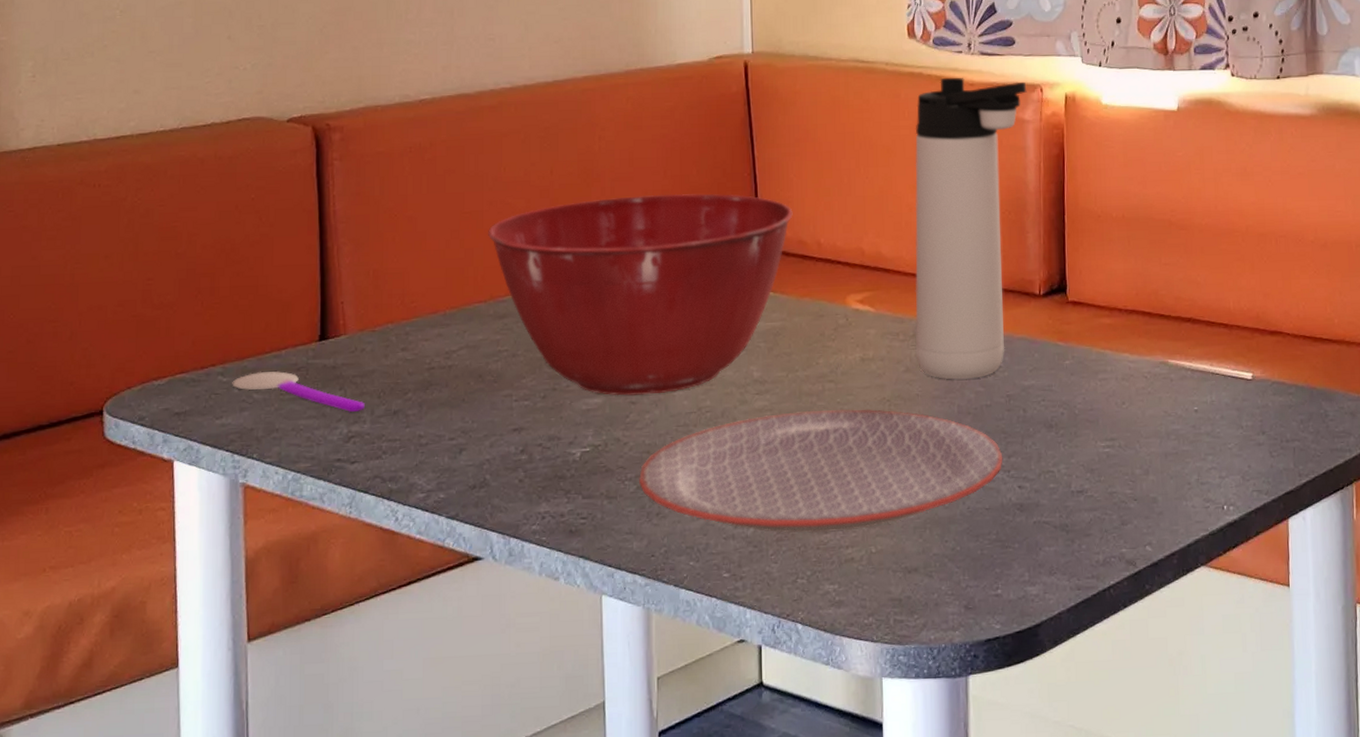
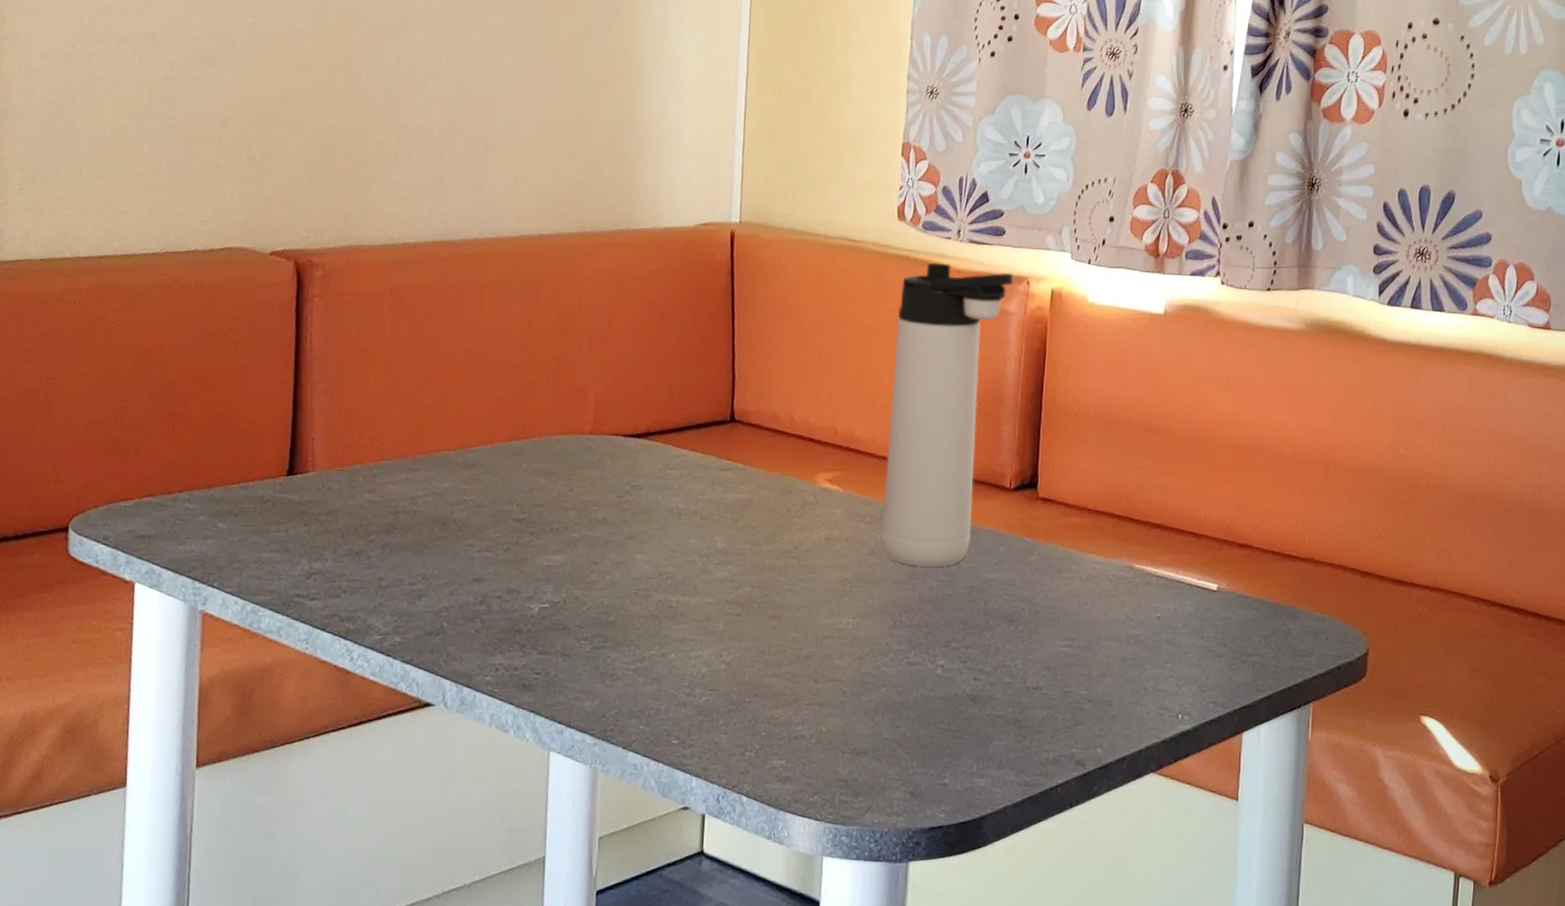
spoon: present [232,371,365,413] -> none [197,501,328,550]
mixing bowl: present [488,193,793,396] -> none [462,356,769,557]
plate: present [639,409,1003,533] -> none [595,585,961,709]

